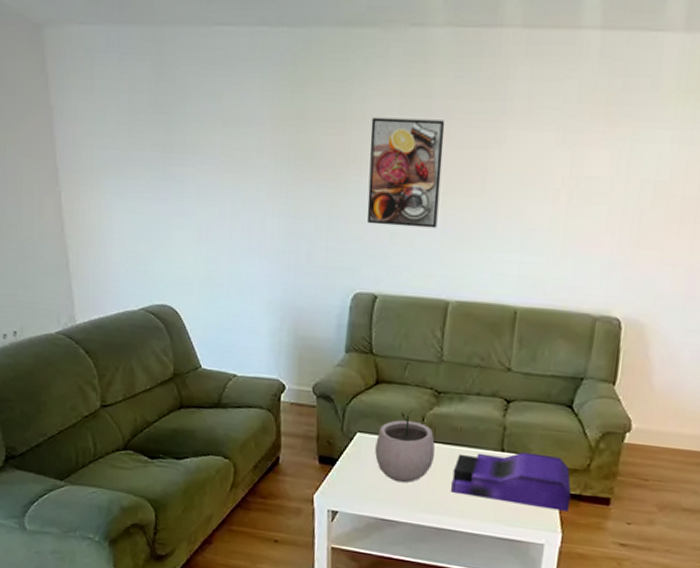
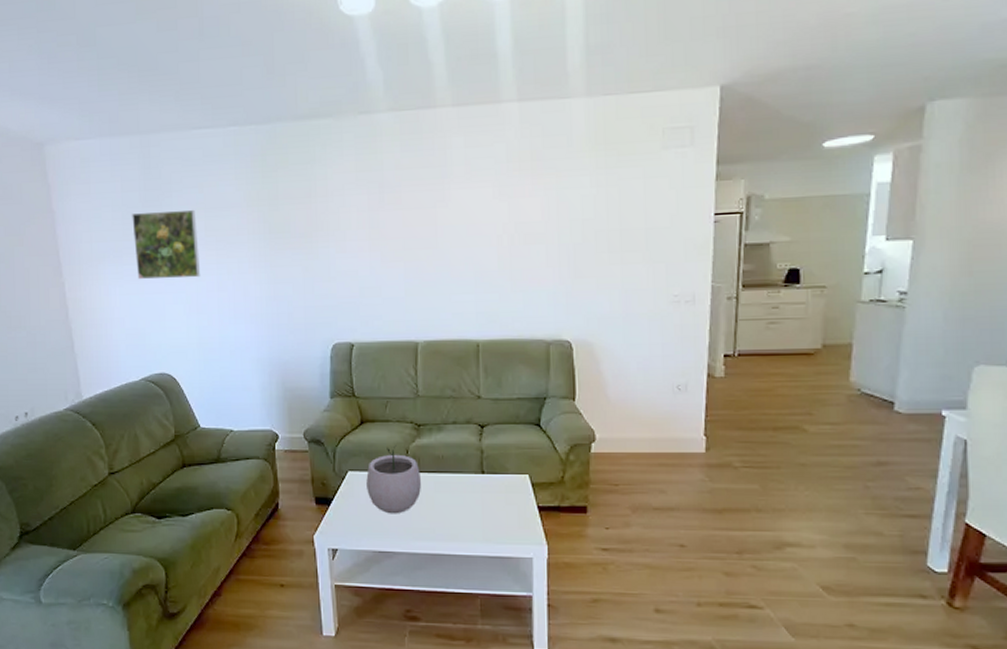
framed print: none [139,119,213,202] -> present [132,209,201,280]
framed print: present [366,117,445,229] -> none [333,188,400,282]
video game console: present [451,451,572,512] -> none [440,471,551,524]

